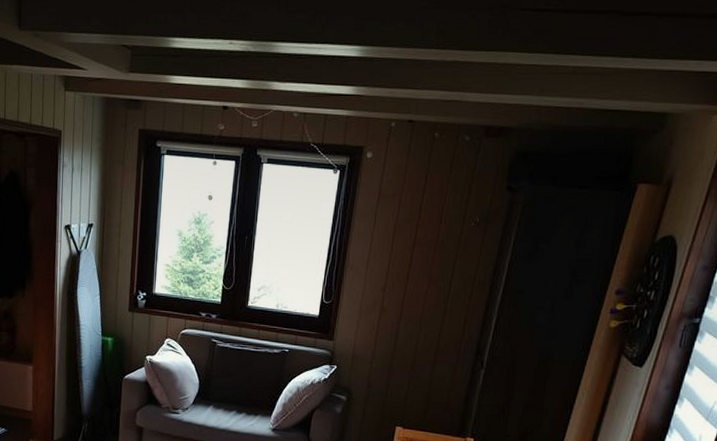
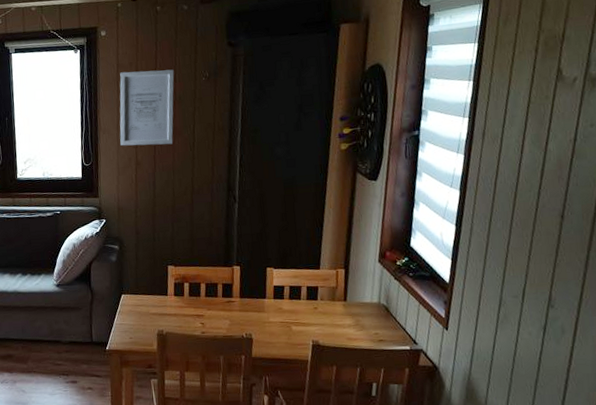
wall art: none [367,203,441,293] -> present [120,69,174,146]

